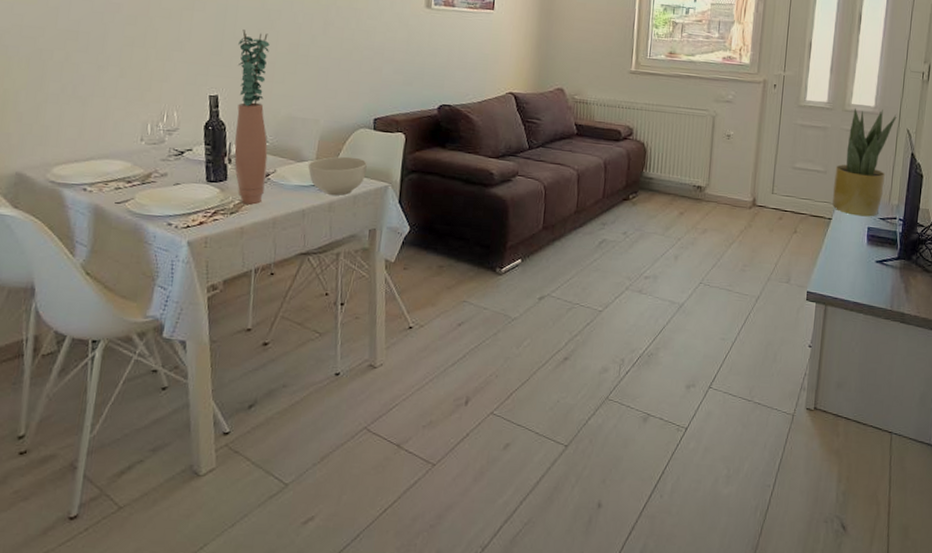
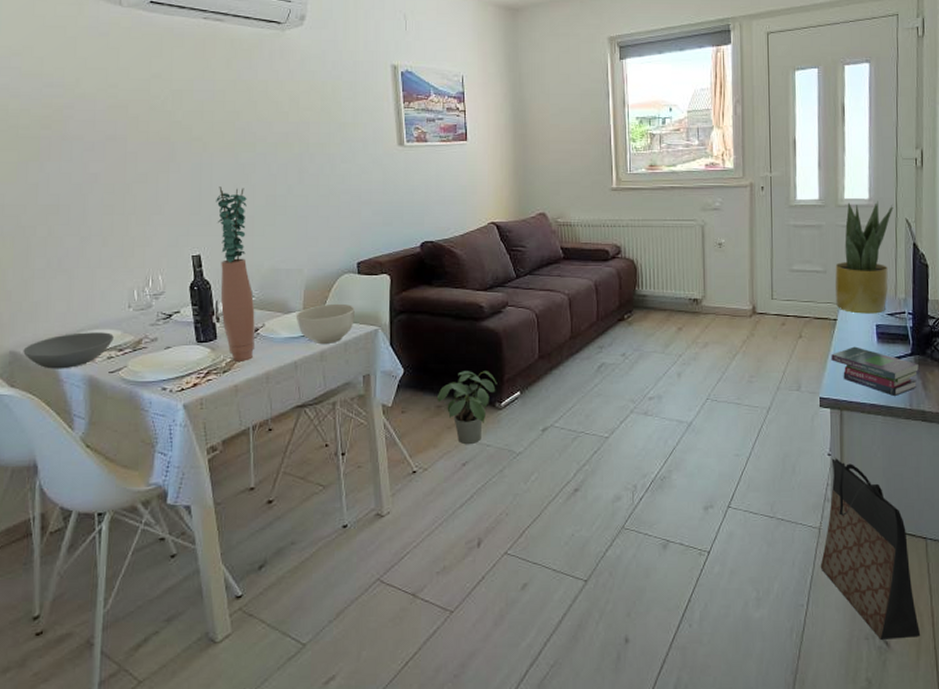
bowl: none [29,160,123,196] -> present [23,332,114,369]
potted plant: none [439,234,500,306] -> present [436,371,497,444]
bag: none [789,349,877,525] -> present [820,457,921,640]
books: none [822,246,903,297] -> present [831,346,919,396]

